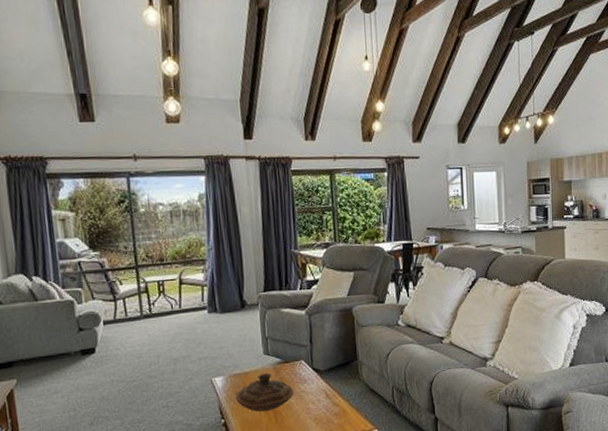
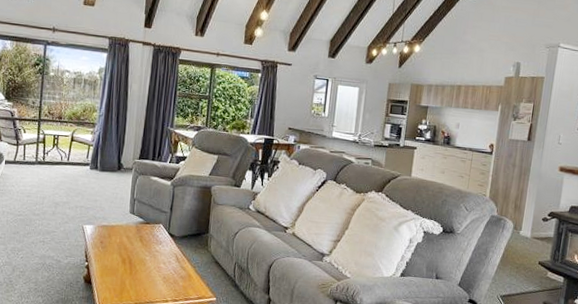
decorative bowl: present [236,373,294,412] -> none [100,229,150,263]

